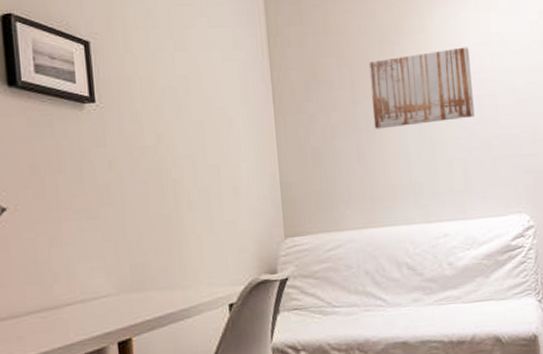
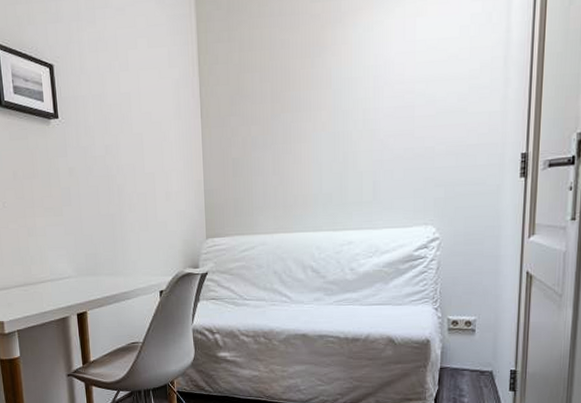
wall art: present [368,47,475,129] -> none [289,57,390,141]

